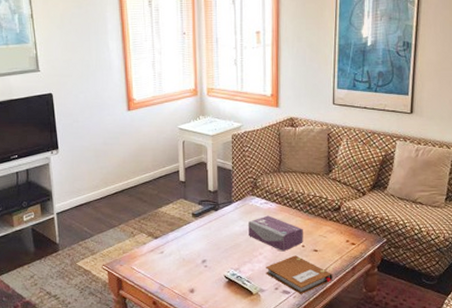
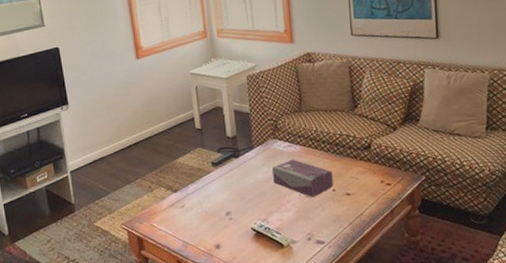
notebook: present [266,255,333,294] -> none [295,201,370,244]

